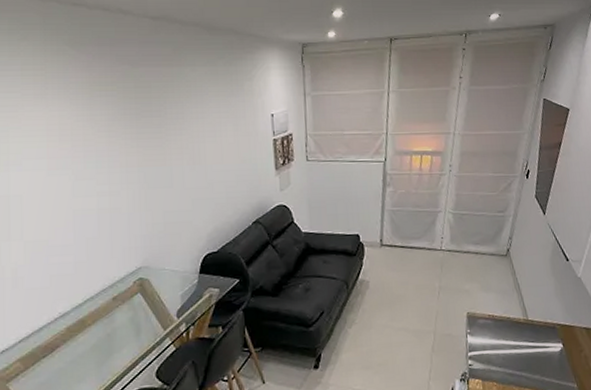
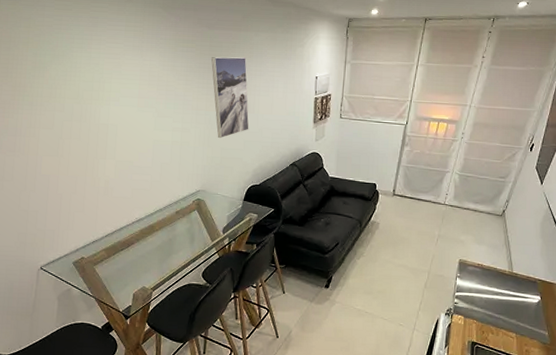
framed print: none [139,98,196,200] -> present [211,56,249,139]

